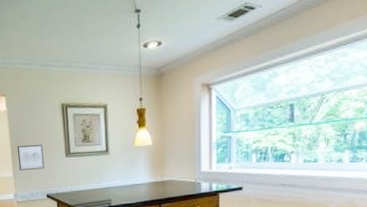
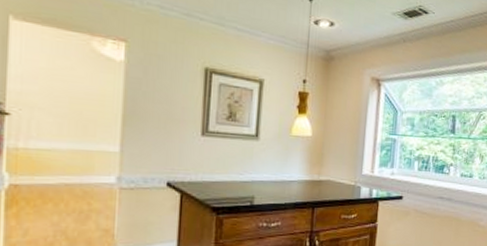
wall art: present [18,145,44,170] -> none [132,112,171,147]

